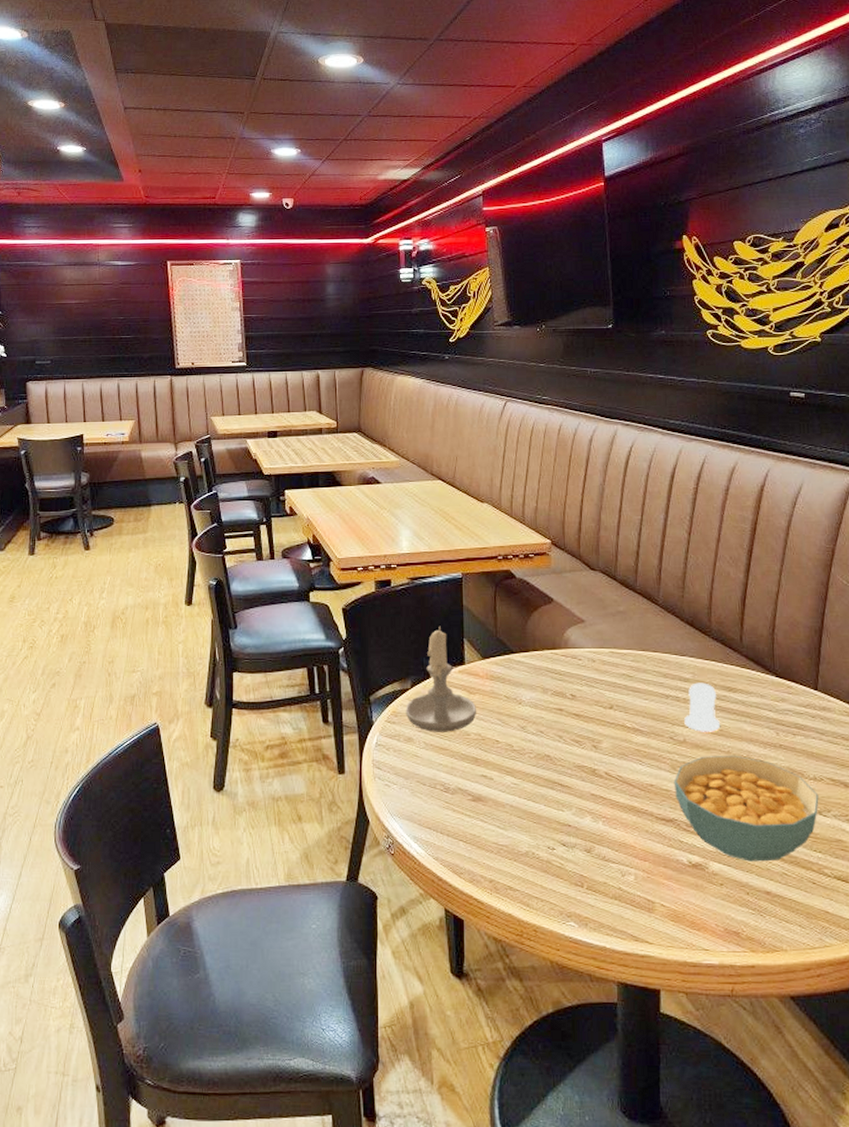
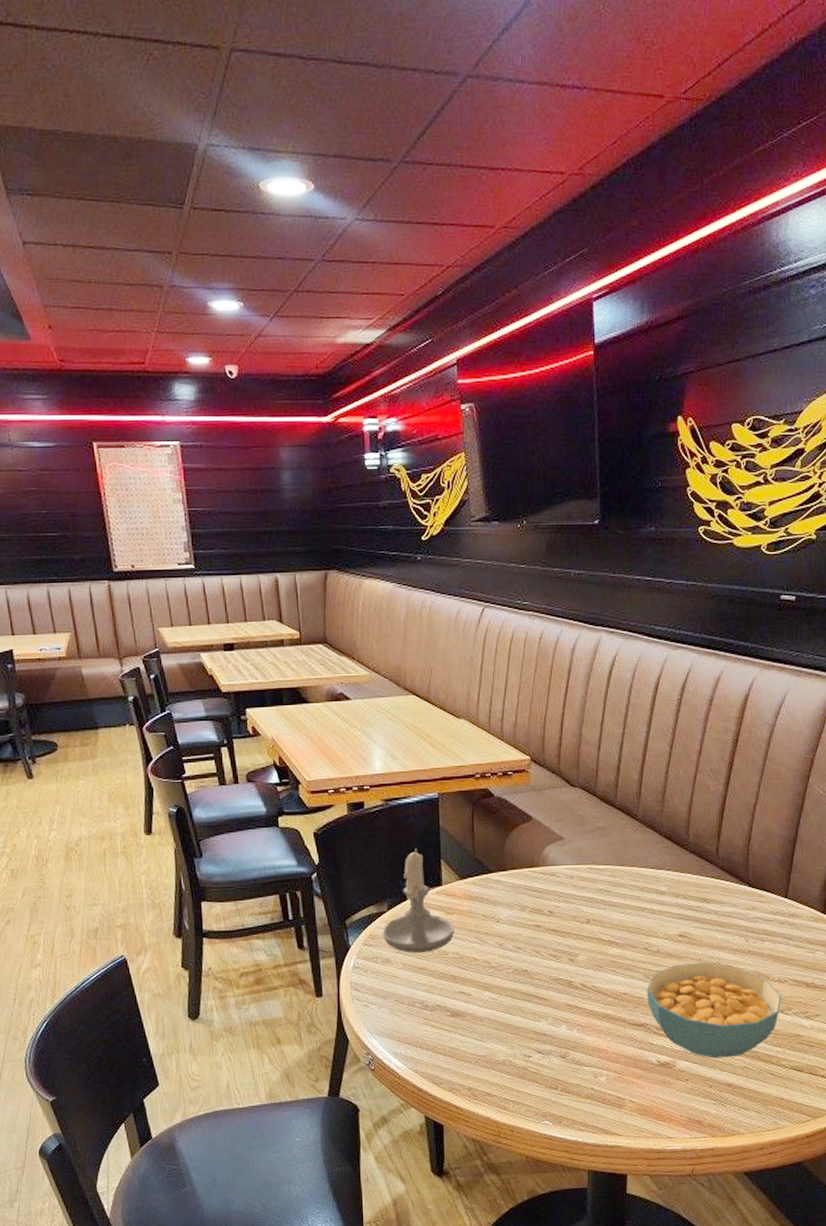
salt shaker: present [684,682,720,732] -> none [659,894,693,942]

